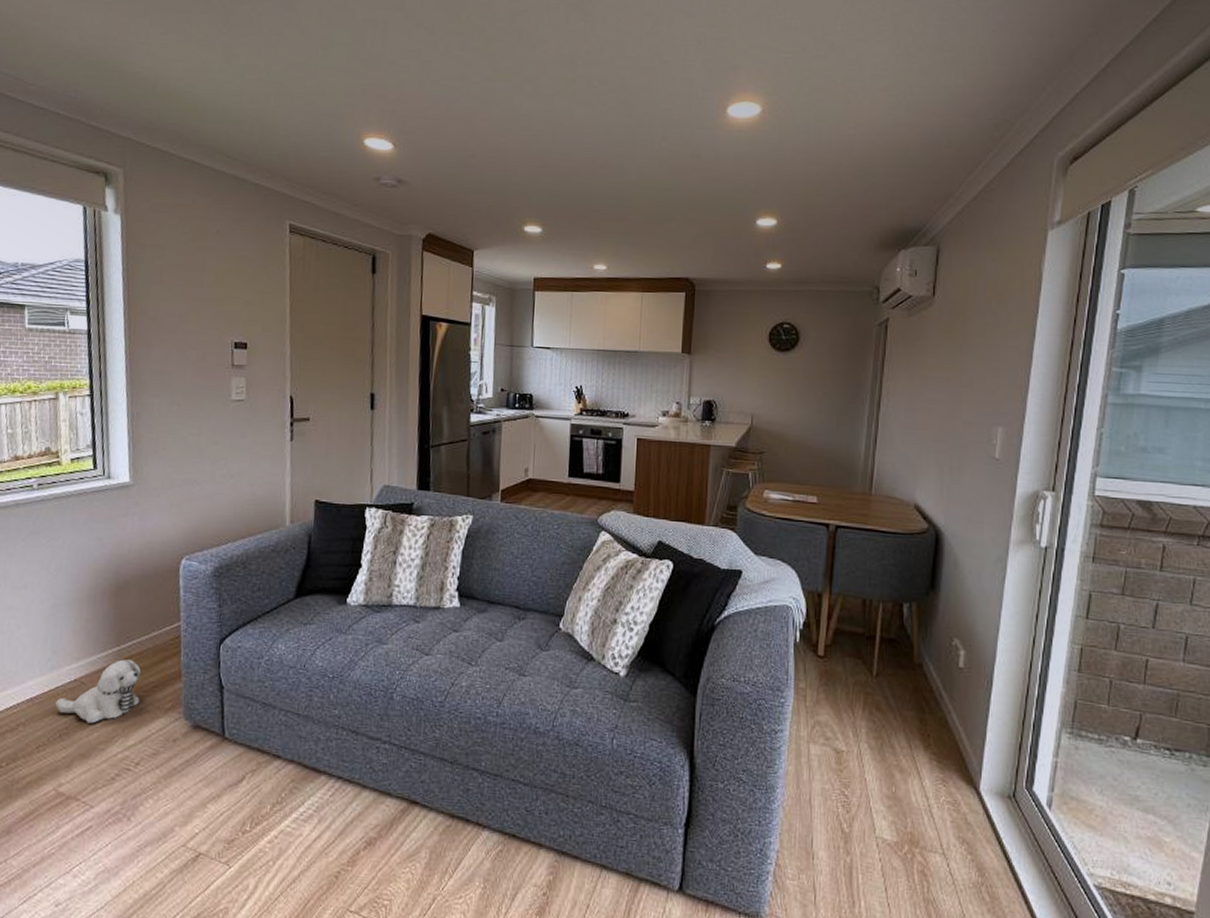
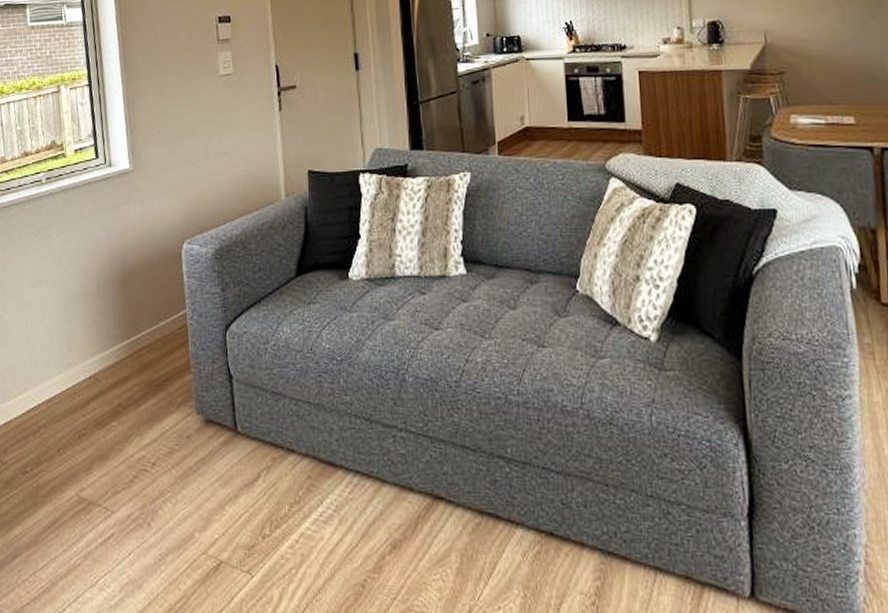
plush toy: present [55,659,142,724] -> none [73,353,153,422]

